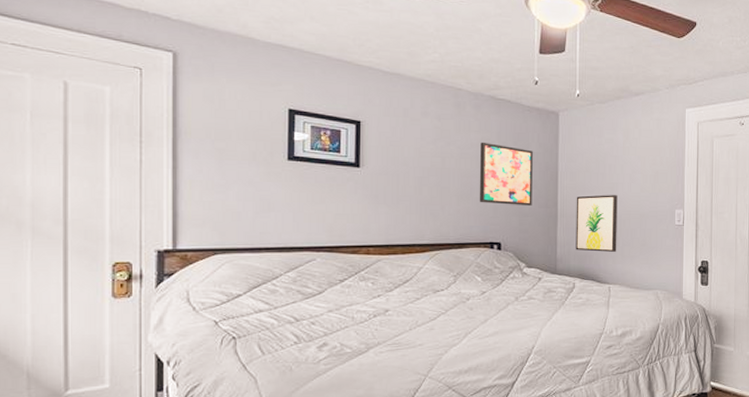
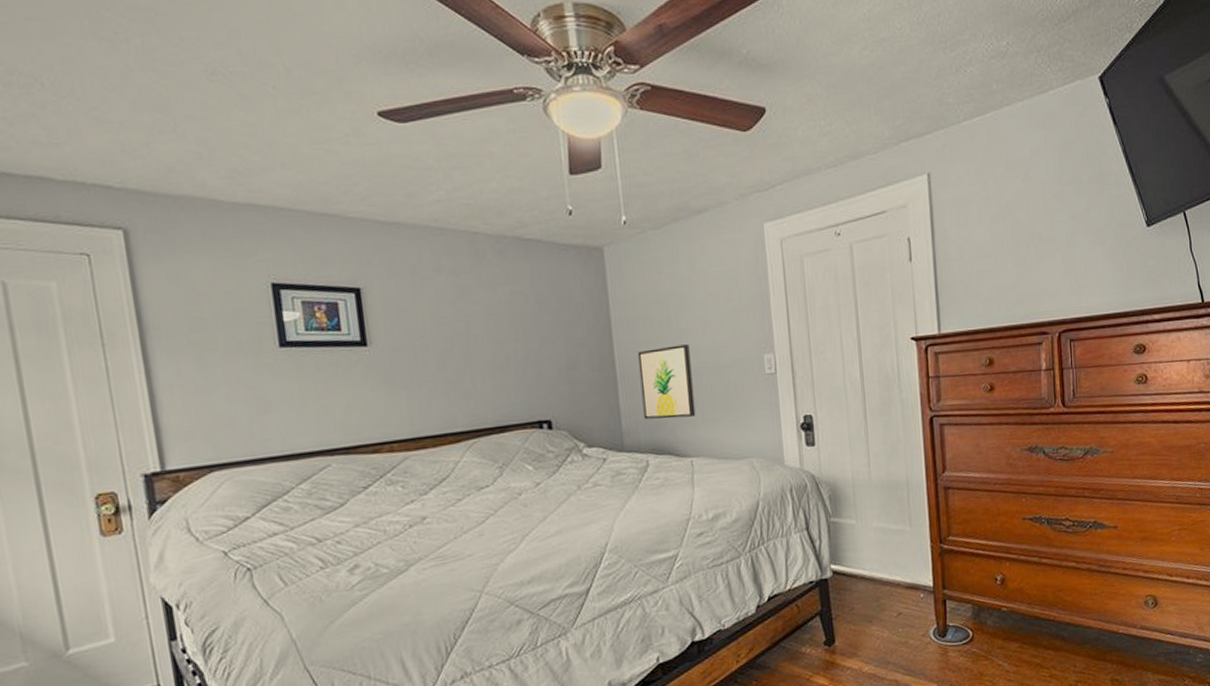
wall art: present [479,141,533,206] -> none [510,296,584,374]

